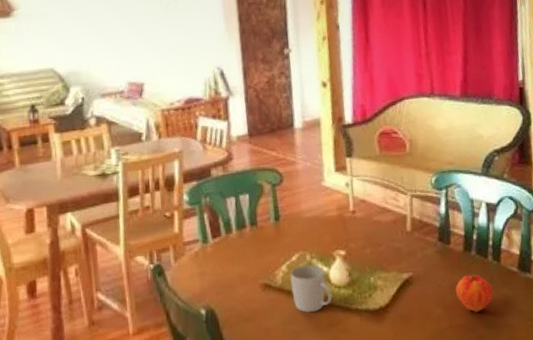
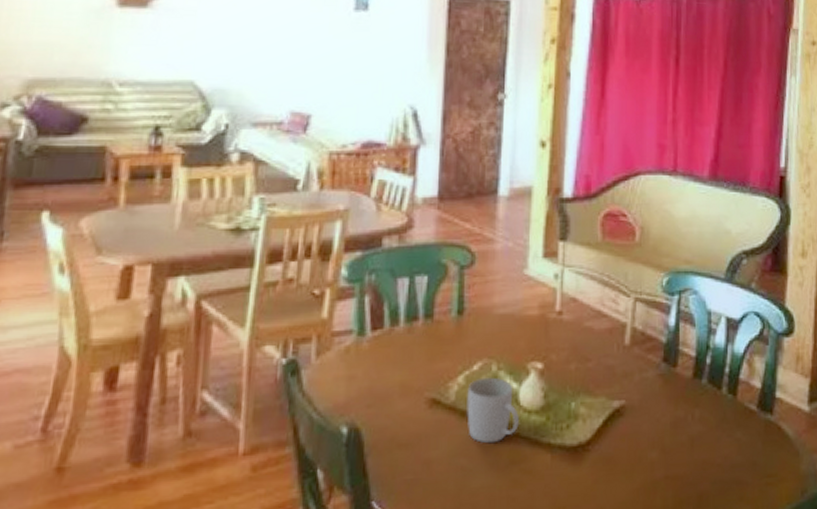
fruit: present [455,274,493,313] -> none [677,409,724,461]

